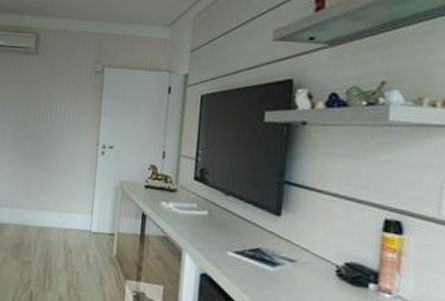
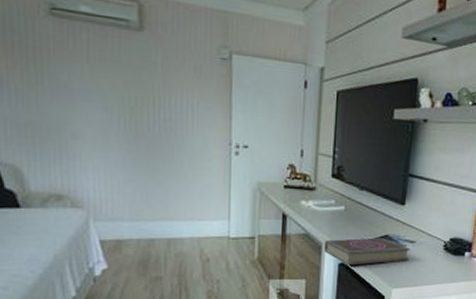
book: none [184,246,289,283] -> present [324,237,410,266]

